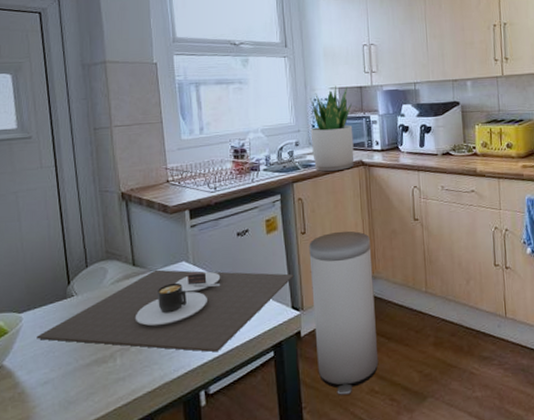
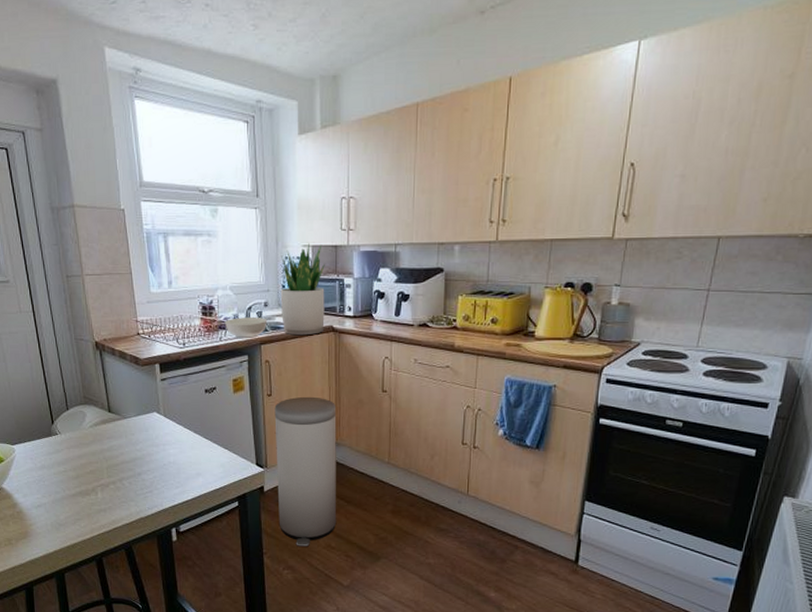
place setting: present [36,269,295,353] -> none [28,417,260,497]
bowl: none [256,157,299,179] -> present [224,318,268,339]

